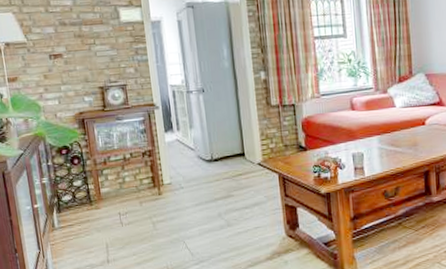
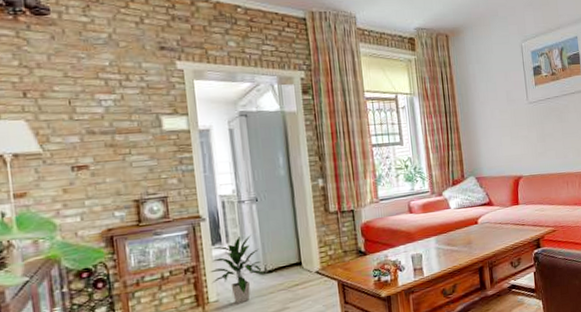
indoor plant: none [164,124,212,187] -> present [210,235,265,303]

